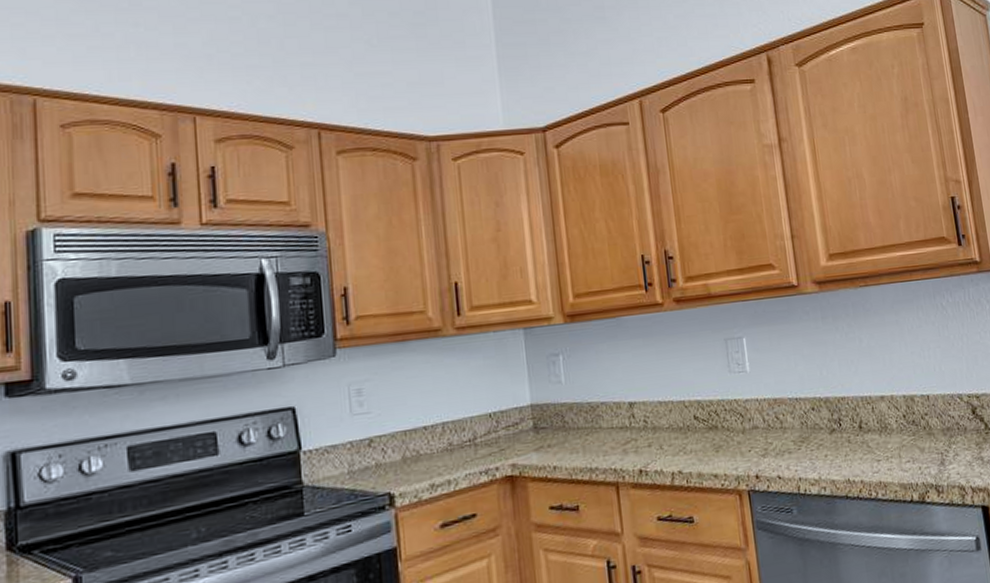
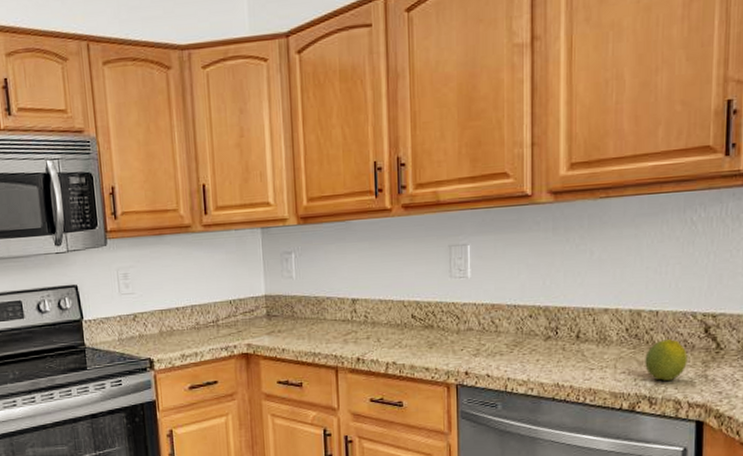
fruit: none [925,423,964,467] -> present [645,339,688,381]

